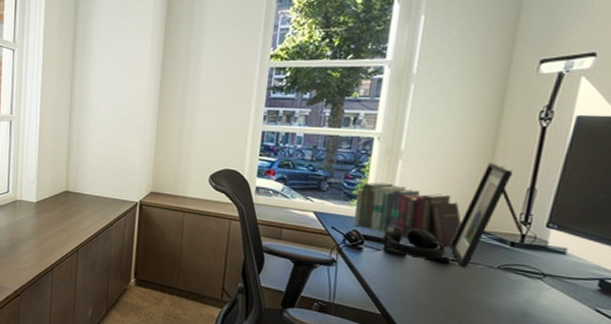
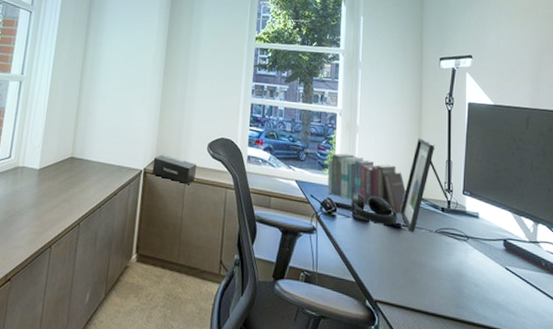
box: none [148,186,198,217] -> present [152,154,197,185]

